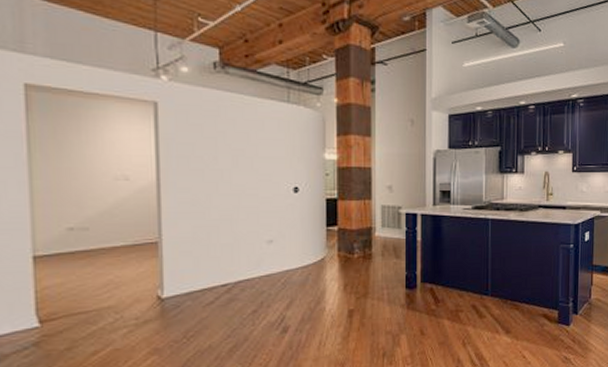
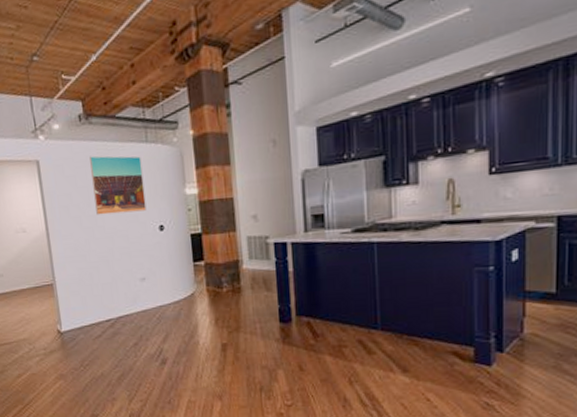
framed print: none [222,107,282,171] -> present [90,155,147,215]

